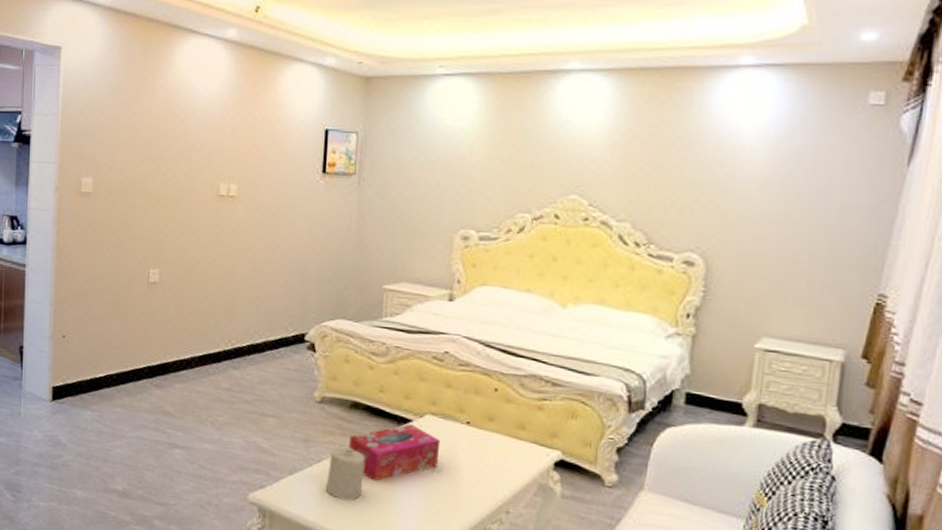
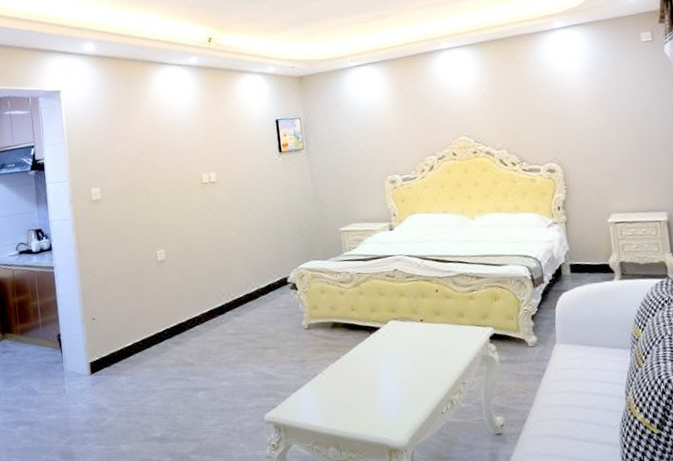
candle: present [325,447,365,501] -> none [322,360,352,403]
tissue box: present [348,423,441,482] -> none [335,330,405,382]

